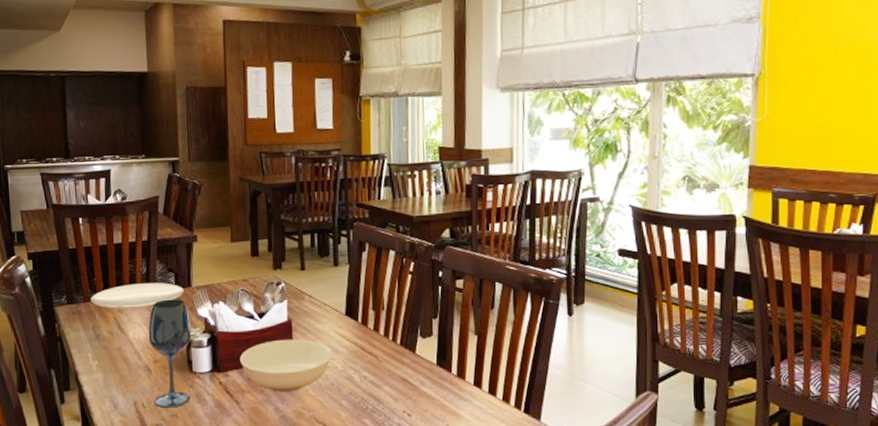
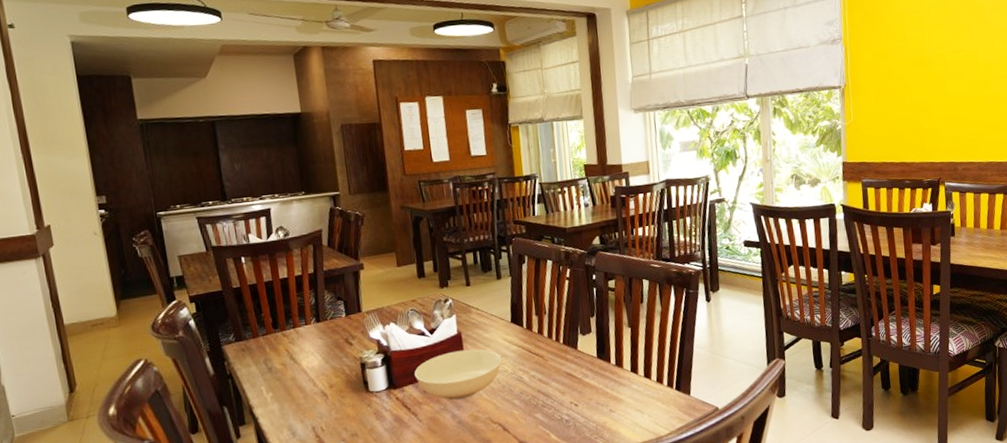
plate: present [91,283,184,309] -> none [260,311,355,342]
wineglass: present [148,299,191,408] -> none [321,325,369,429]

